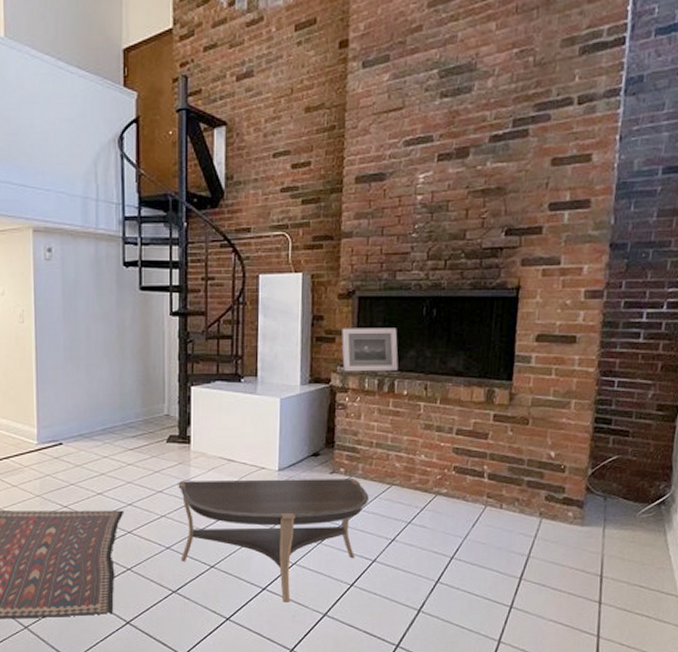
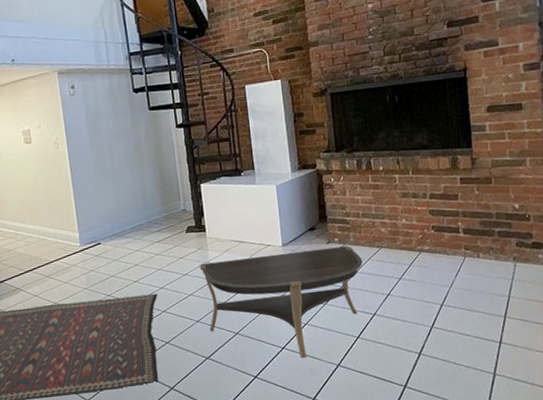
picture frame: present [341,328,399,372] -> none [320,115,372,157]

